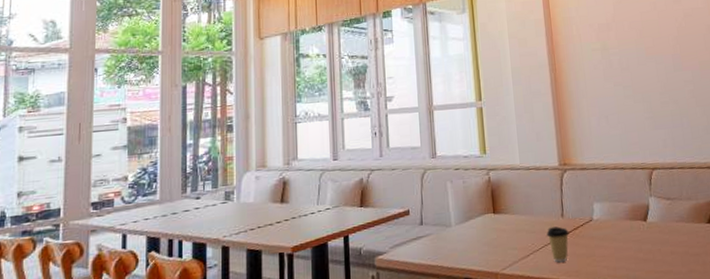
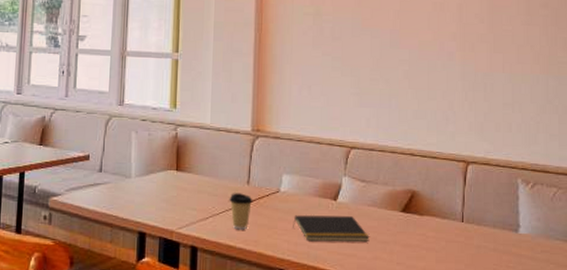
notepad: none [609,234,683,265] -> present [293,214,370,242]

